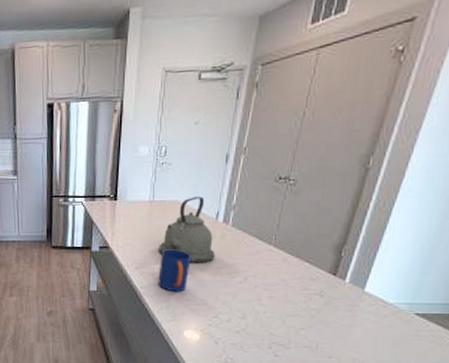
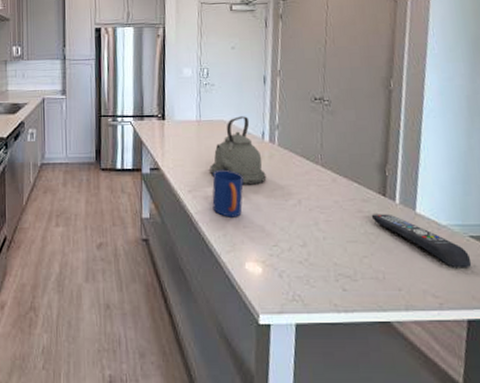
remote control: none [316,291,411,340] -> present [371,214,472,267]

